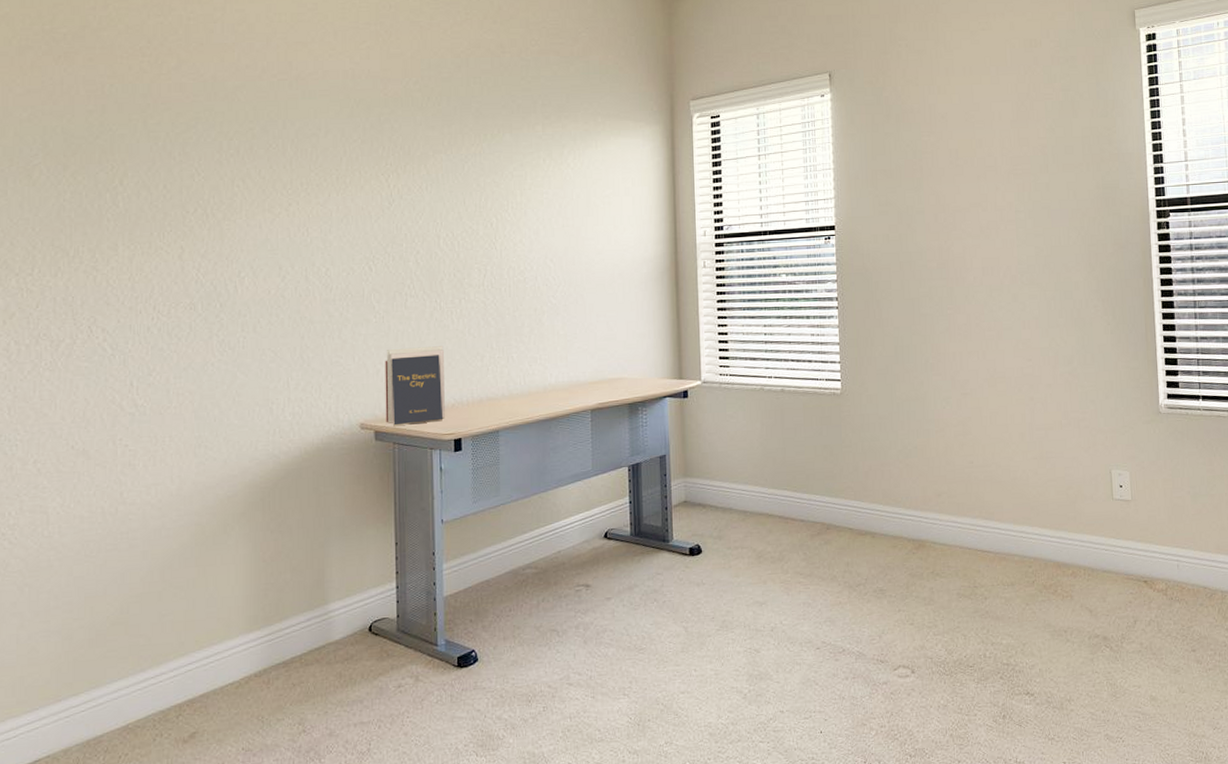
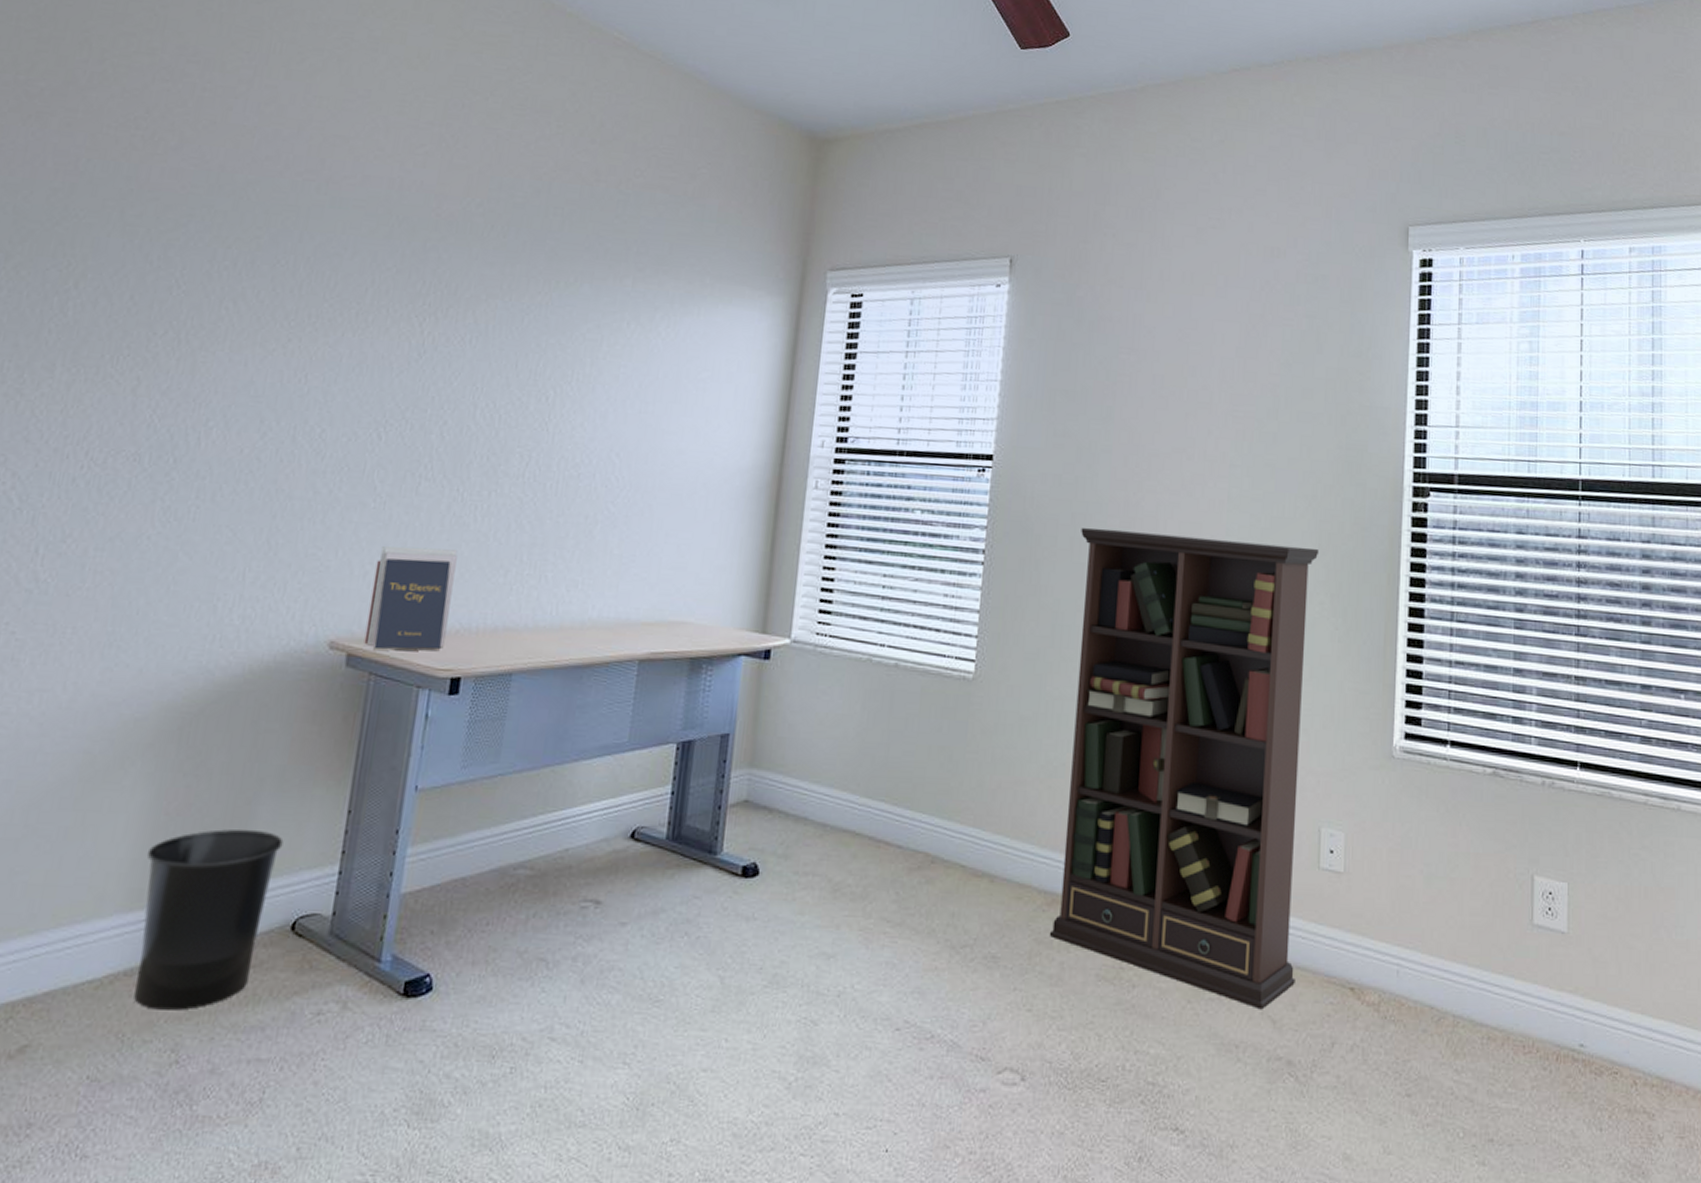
waste bin: none [255,564,352,698] -> present [134,828,284,1010]
bookcase: none [908,266,1103,604] -> present [1050,528,1320,1010]

